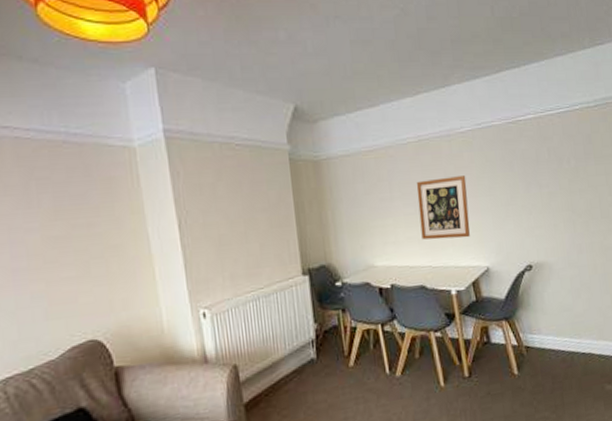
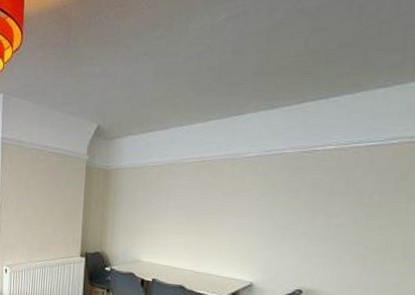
wall art: present [416,176,470,240] -> none [189,196,244,253]

